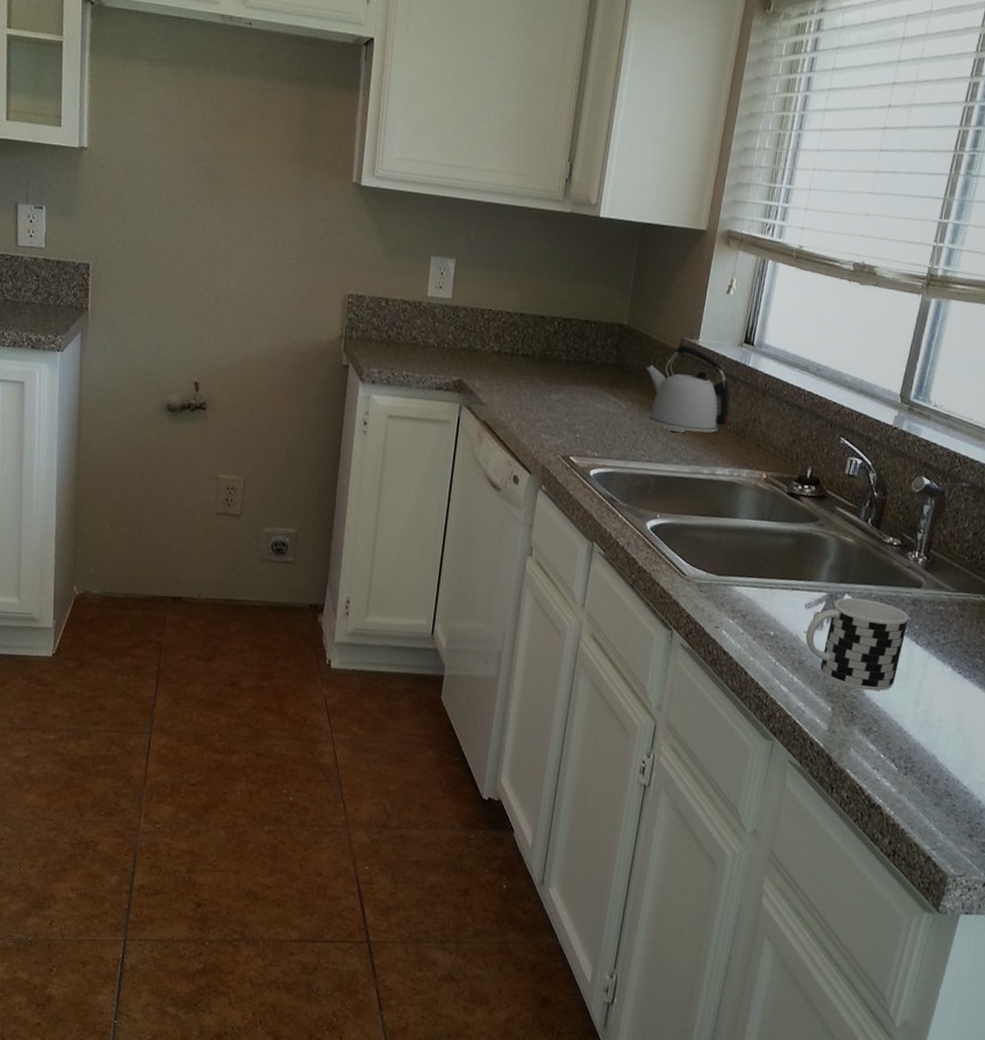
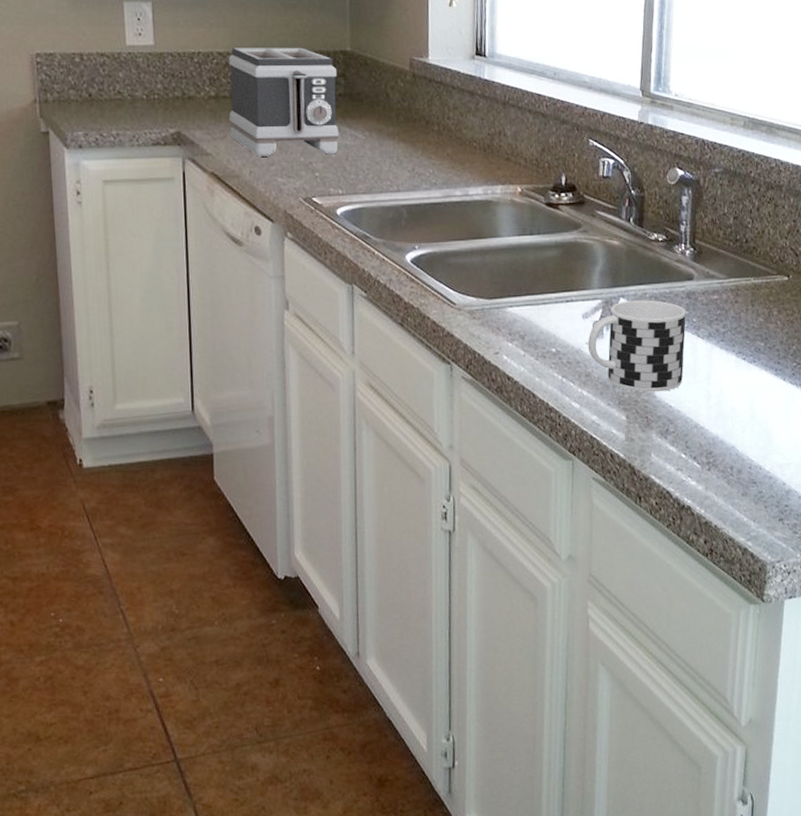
toaster: none [506,309,612,419] -> present [228,47,340,157]
kettle: present [646,345,730,434] -> none [378,65,472,157]

